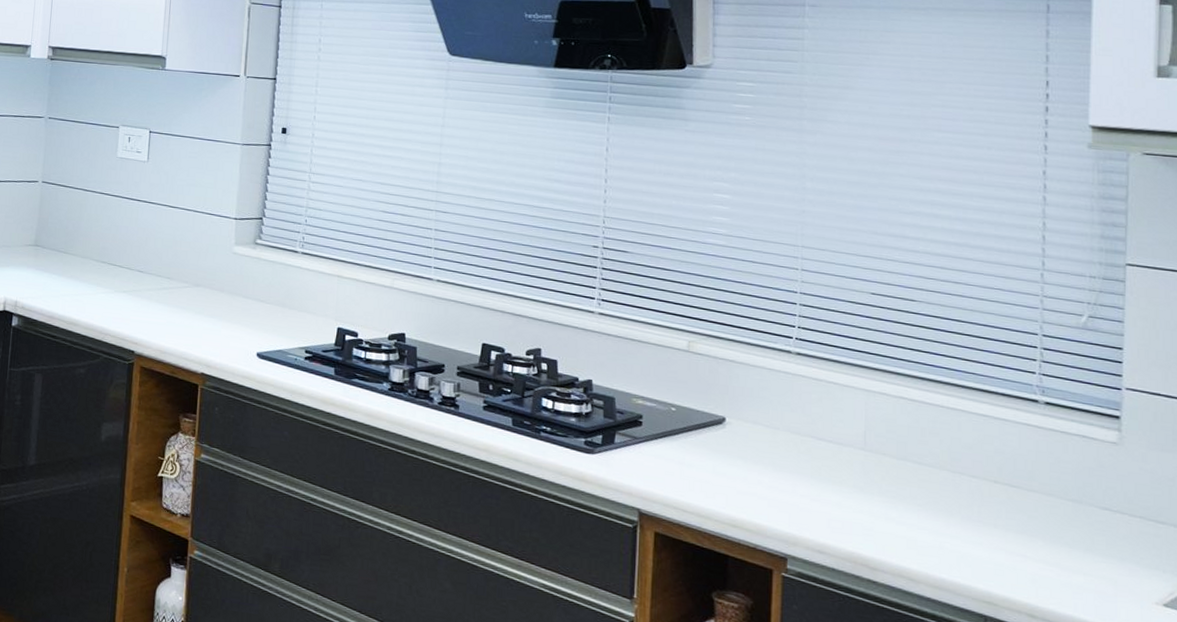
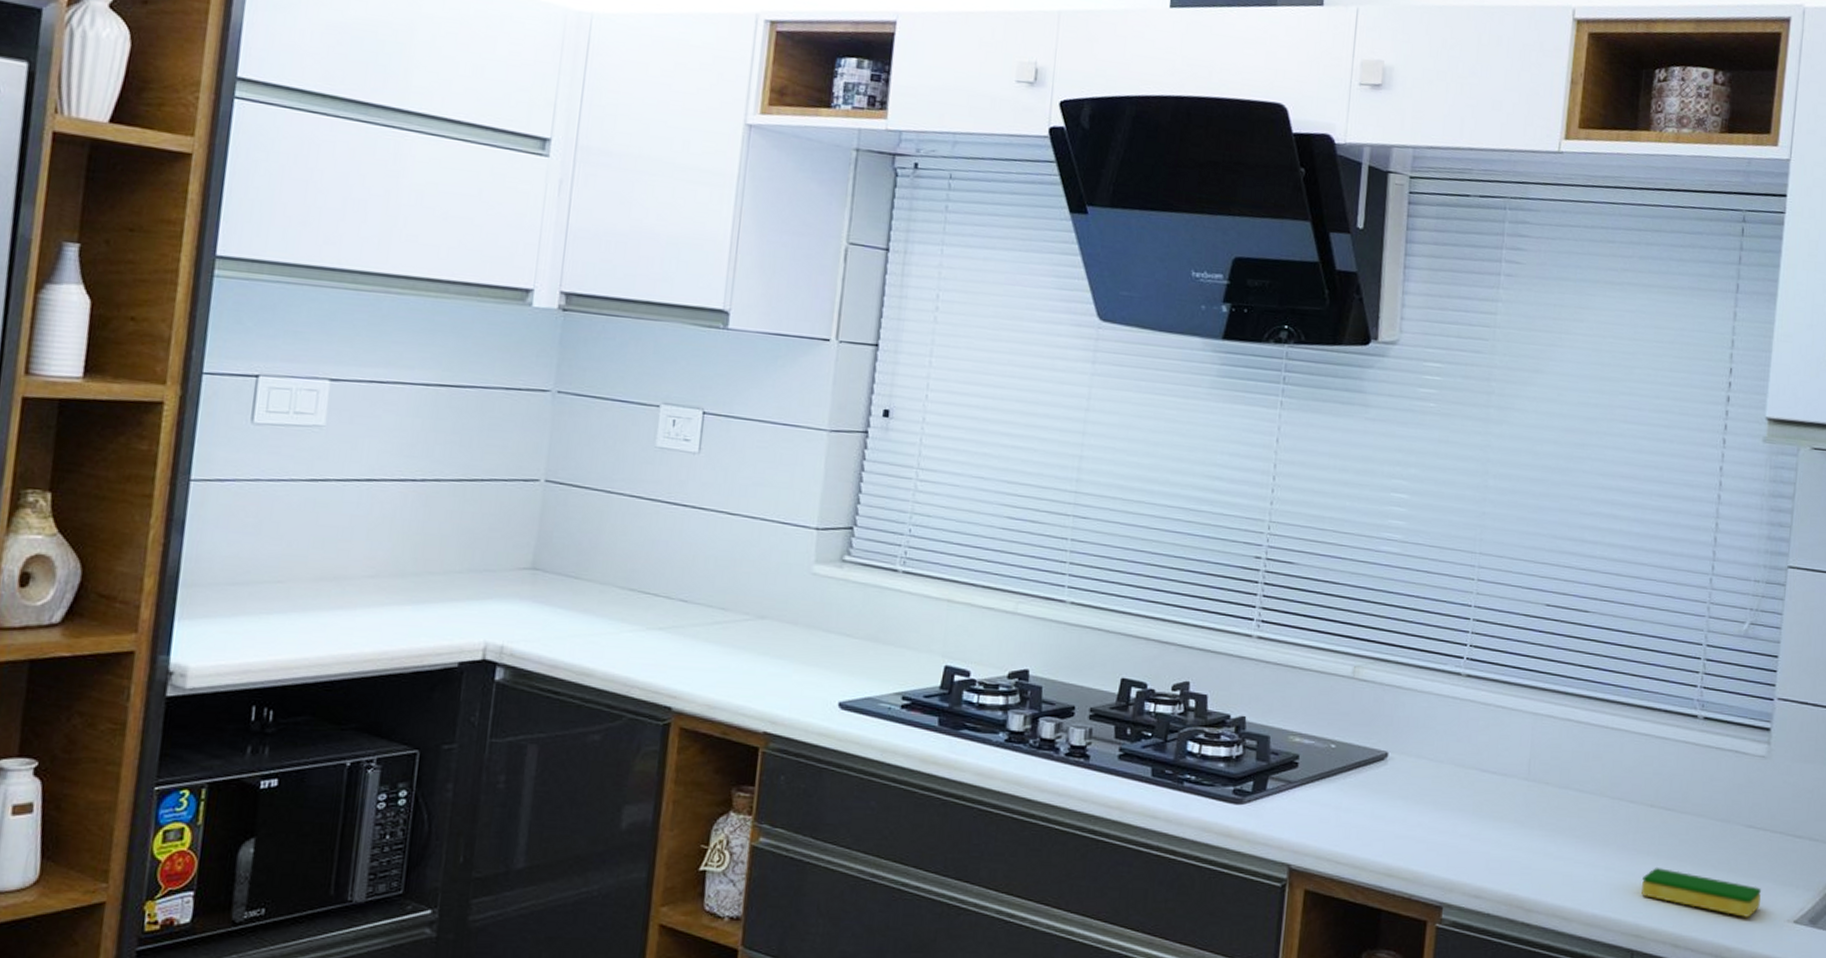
dish sponge: none [991,539,1123,596] -> present [1641,866,1761,917]

